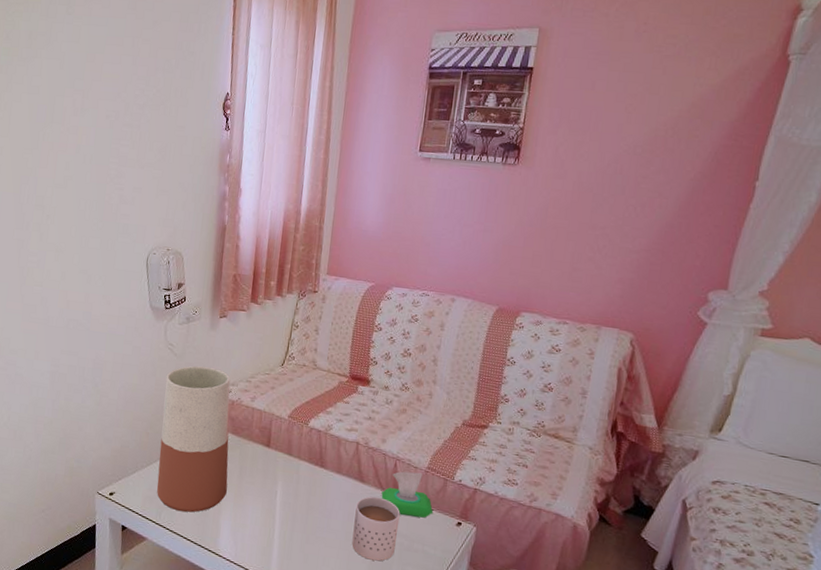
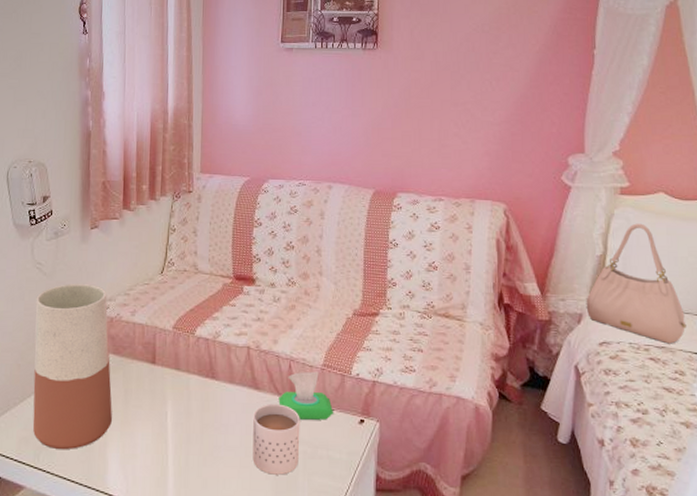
handbag: none [703,367,811,492] -> present [586,223,687,344]

